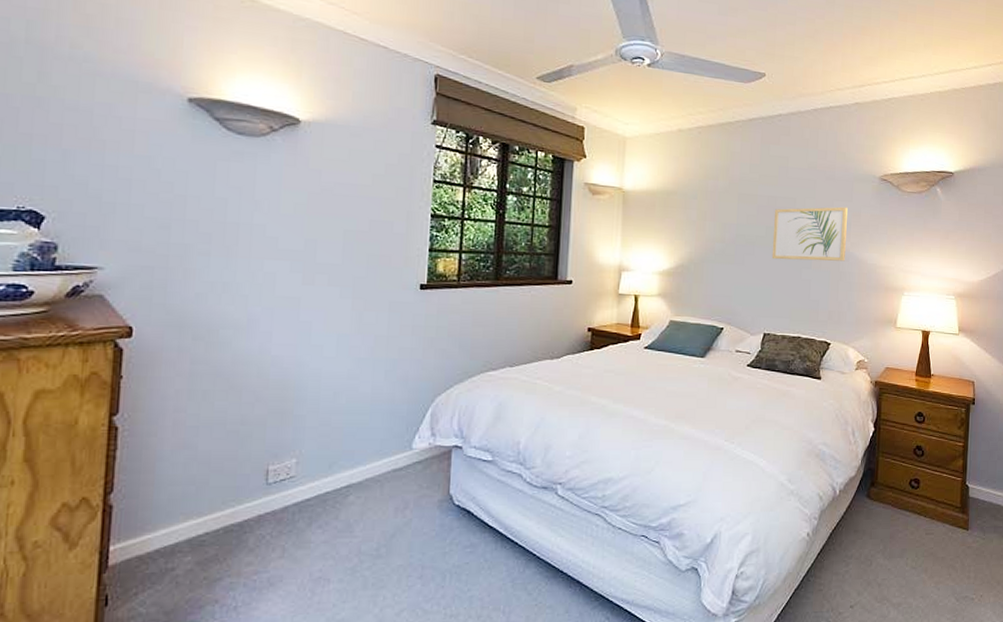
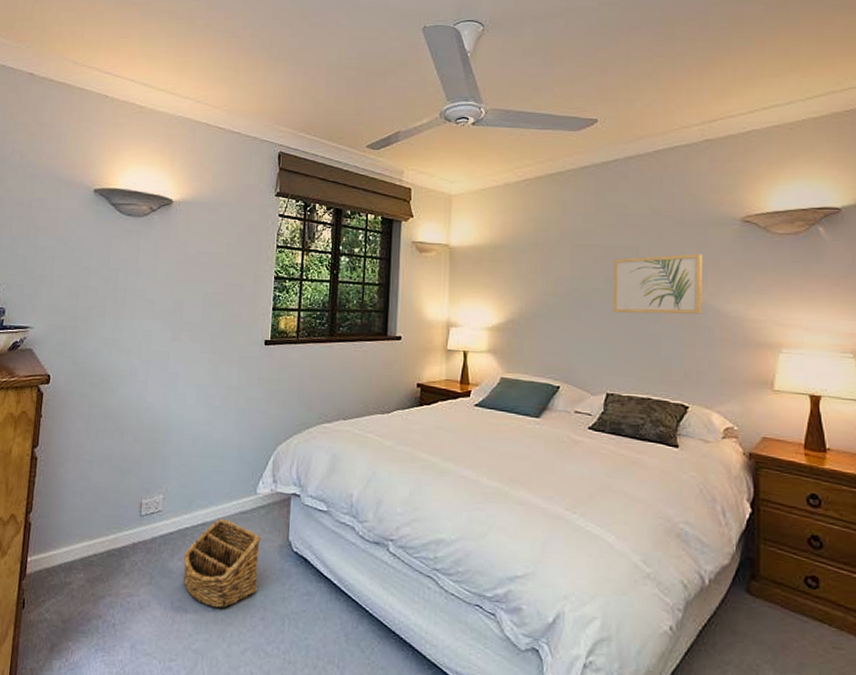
basket: none [324,479,418,573] -> present [183,519,261,608]

